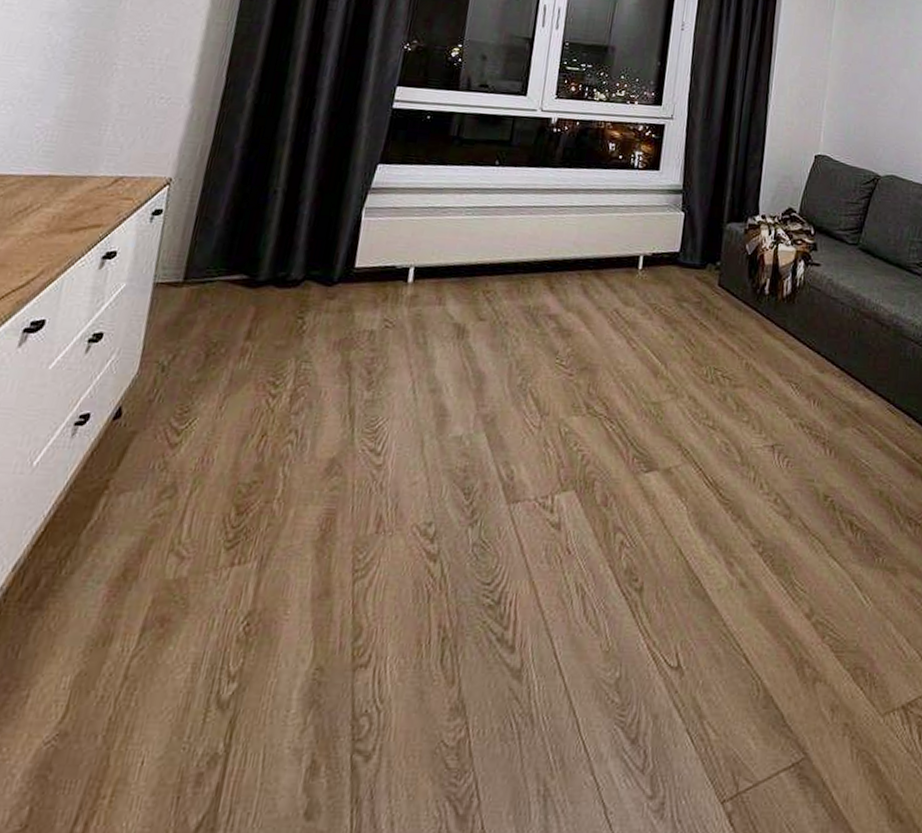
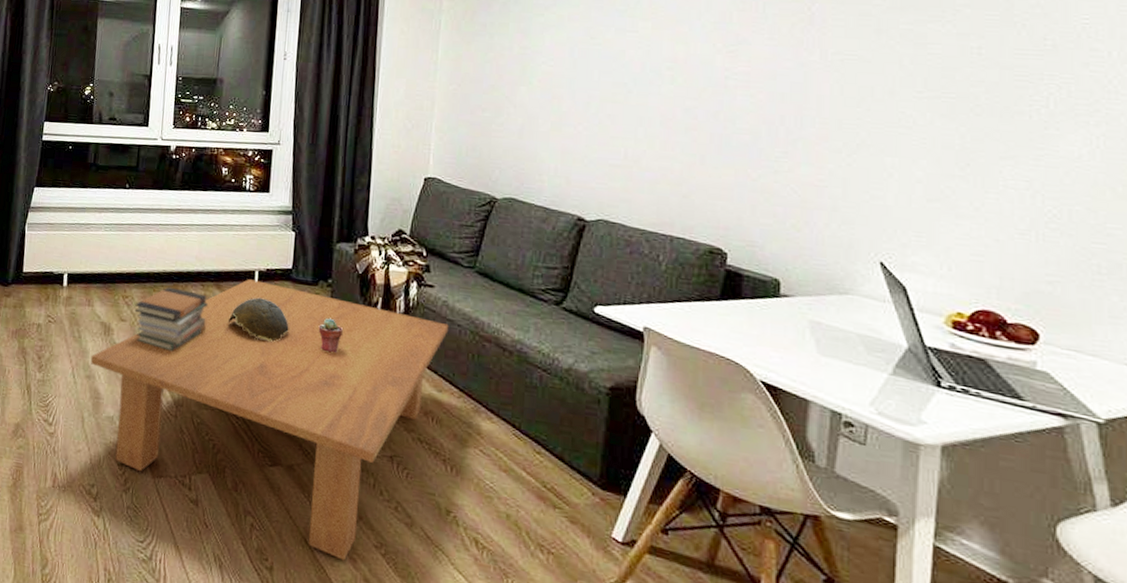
coffee table: none [437,265,833,567] -> present [90,279,449,561]
book stack: none [497,277,585,352] -> present [134,287,208,352]
decorative bowl: none [606,285,674,333] -> present [227,297,289,342]
potted succulent: none [704,303,731,341] -> present [318,317,344,354]

